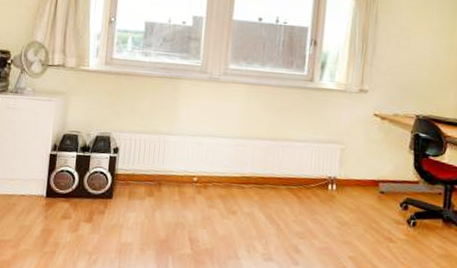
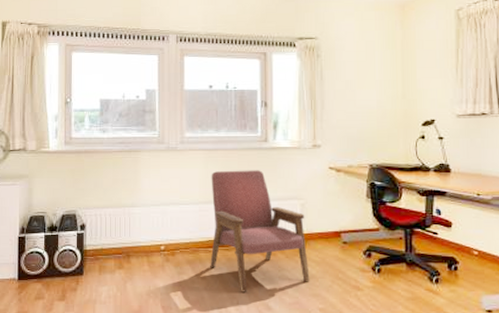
armchair: none [242,107,344,233] -> present [210,170,310,293]

